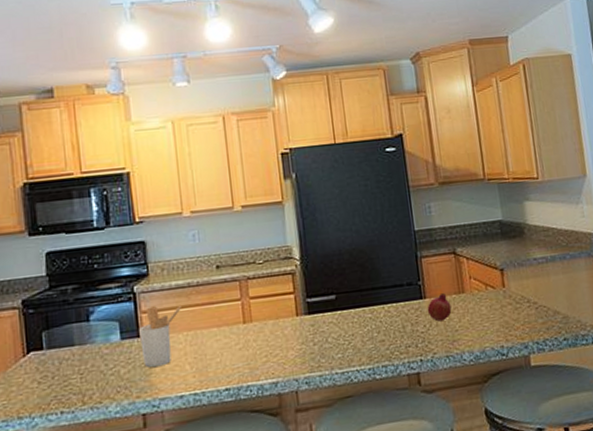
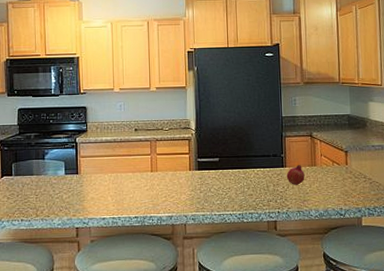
utensil holder: present [139,306,181,367] -> none [78,153,108,195]

